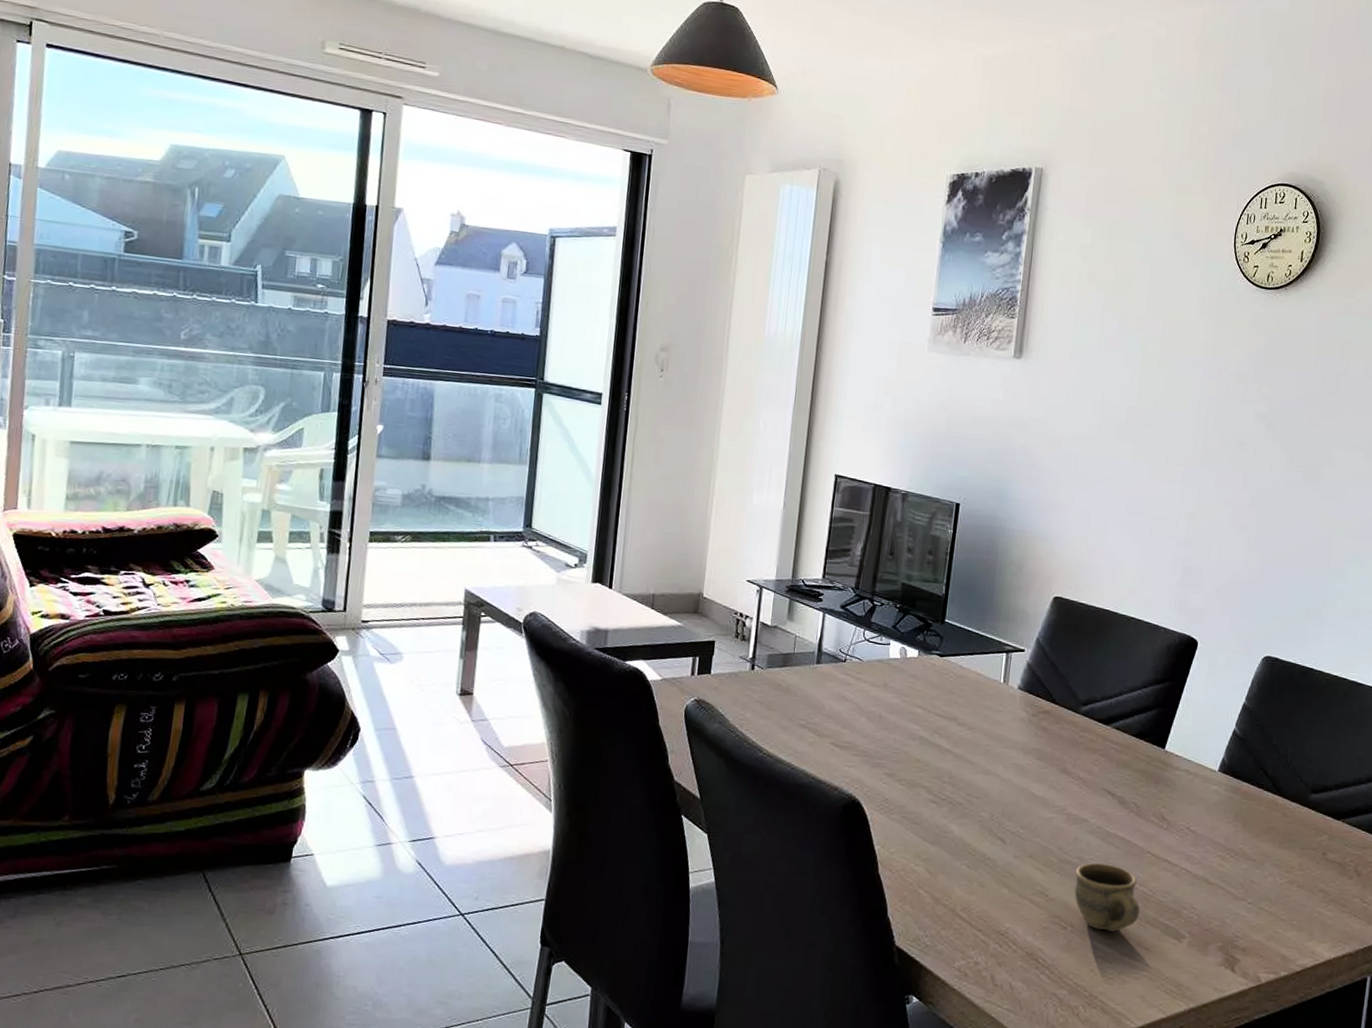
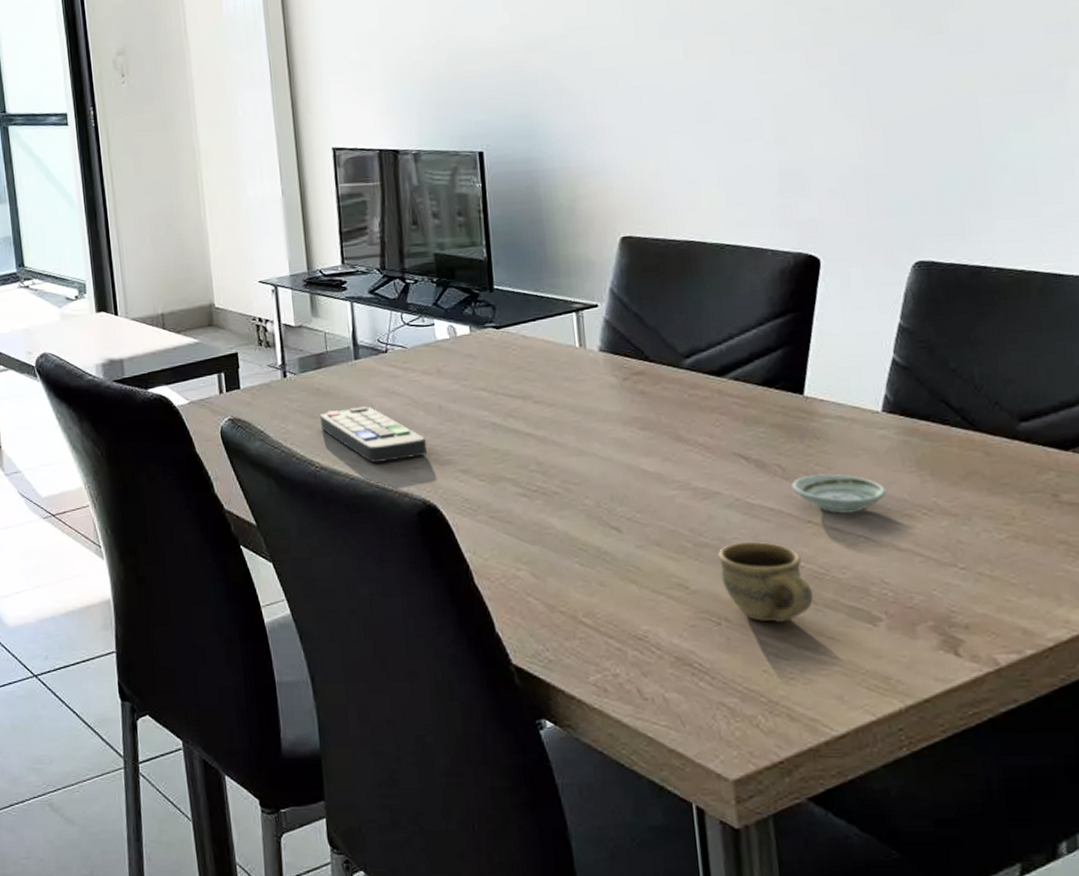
remote control: none [775,705,863,758] -> present [320,406,428,463]
saucer: none [1141,814,1209,850] -> present [791,474,887,514]

